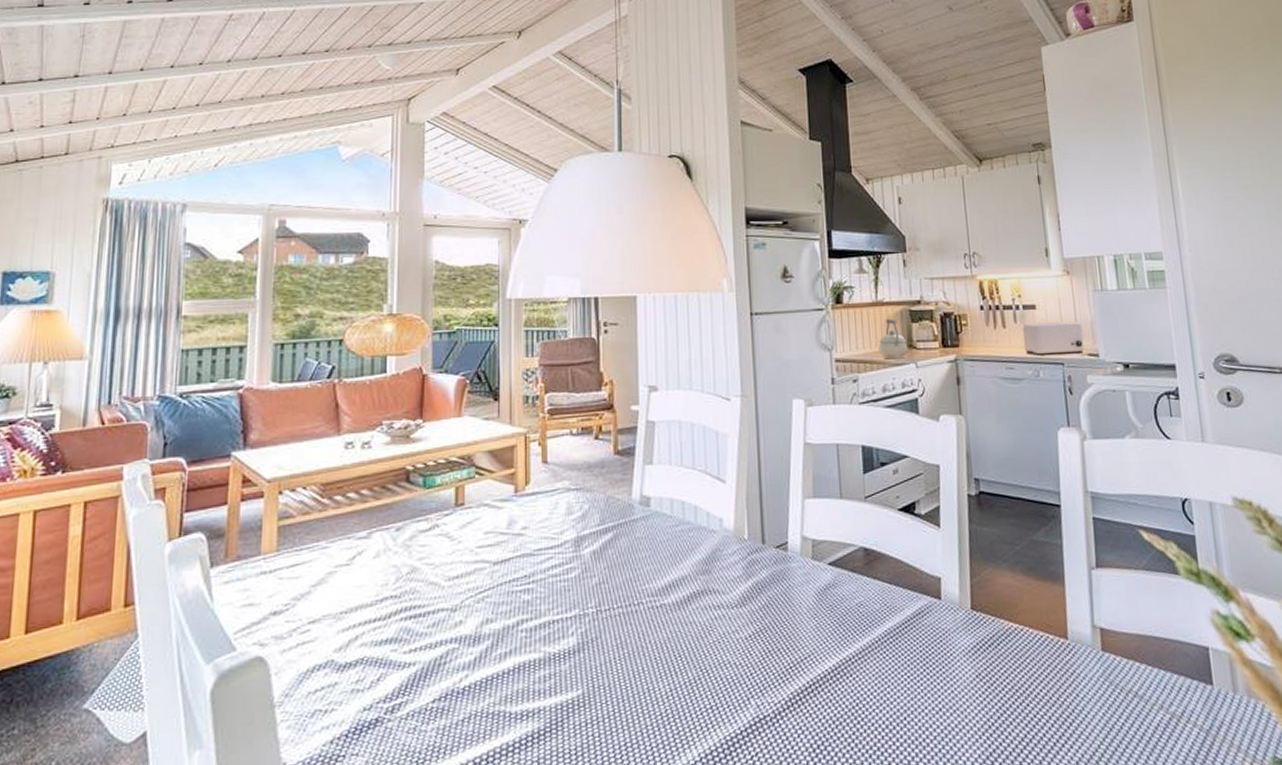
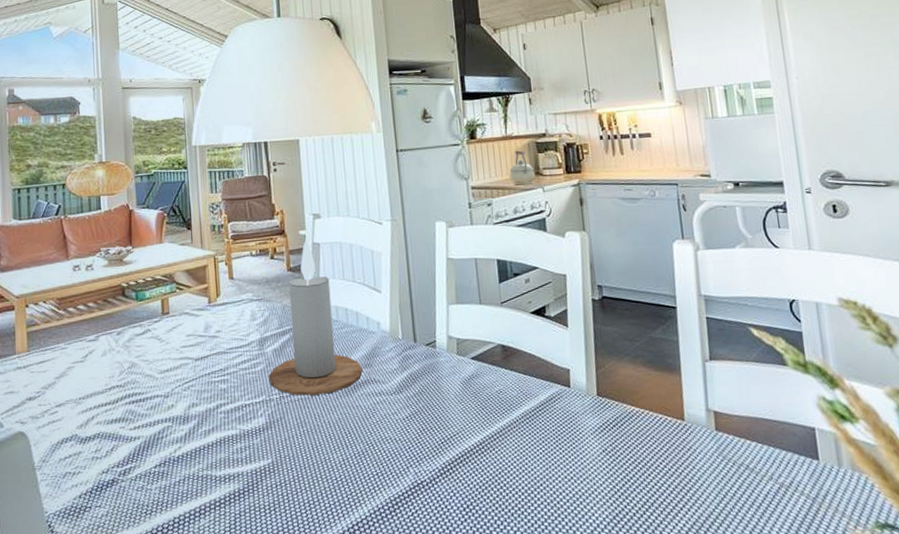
candle: none [584,418,699,609] -> present [268,241,363,396]
toaster: present [1022,321,1085,356] -> none [639,146,697,179]

